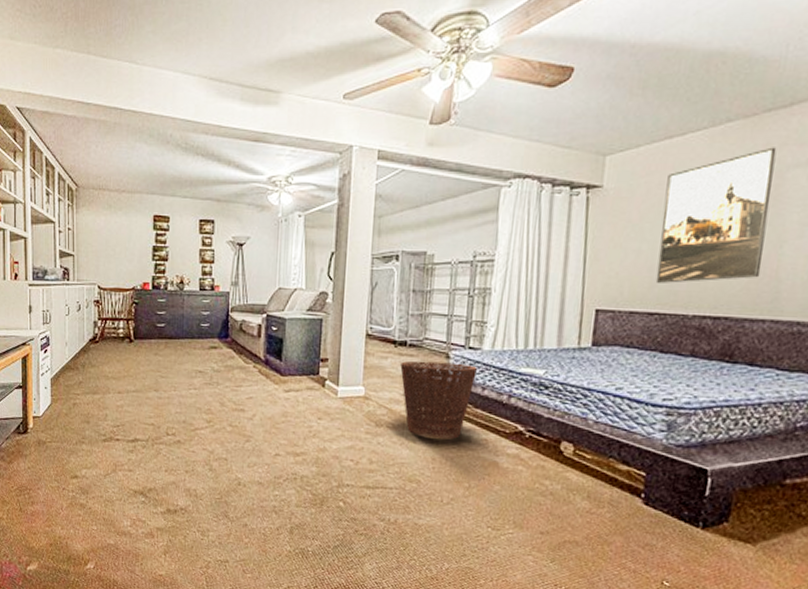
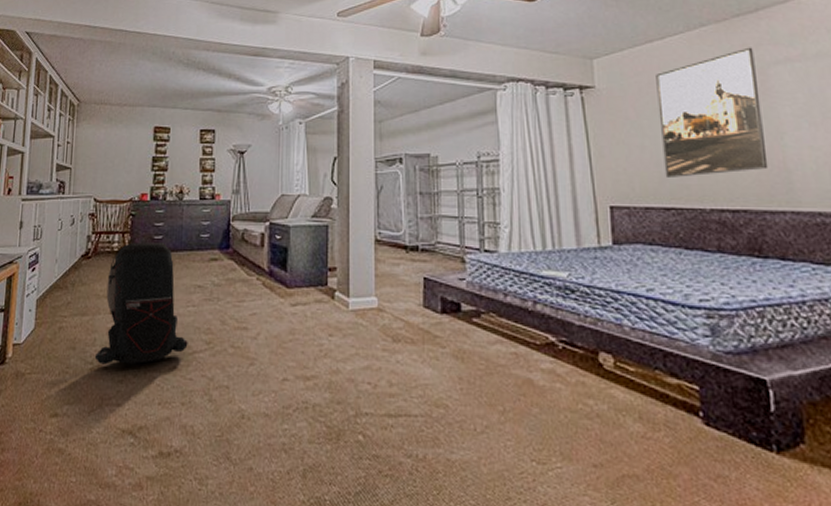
backpack: none [107,329,191,438] -> present [94,242,188,365]
basket: present [400,361,477,440] -> none [414,266,496,355]

